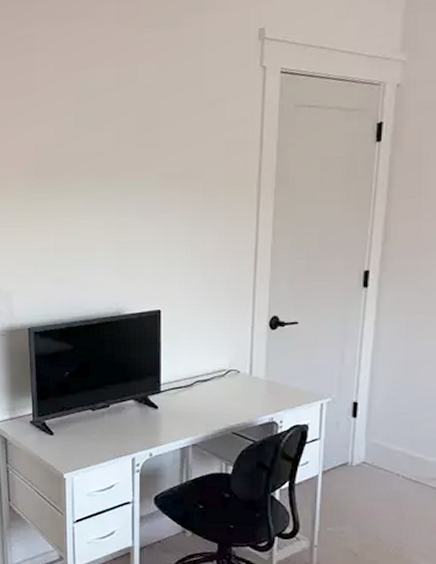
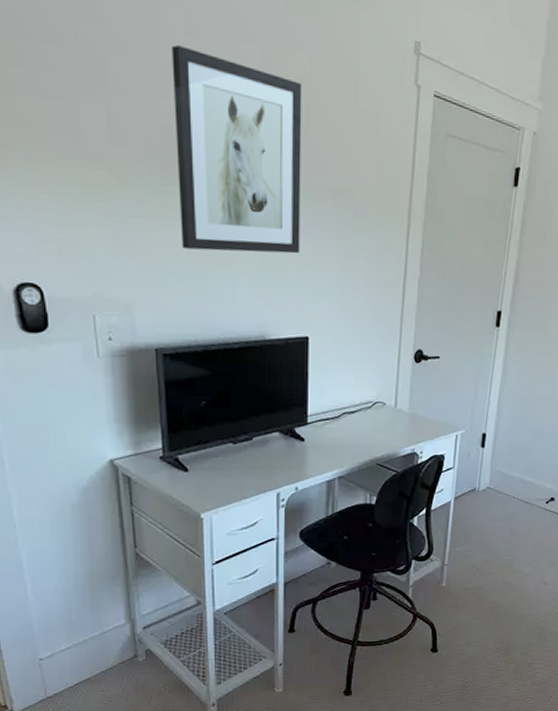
wall art: none [45,81,152,242] -> present [172,45,302,254]

